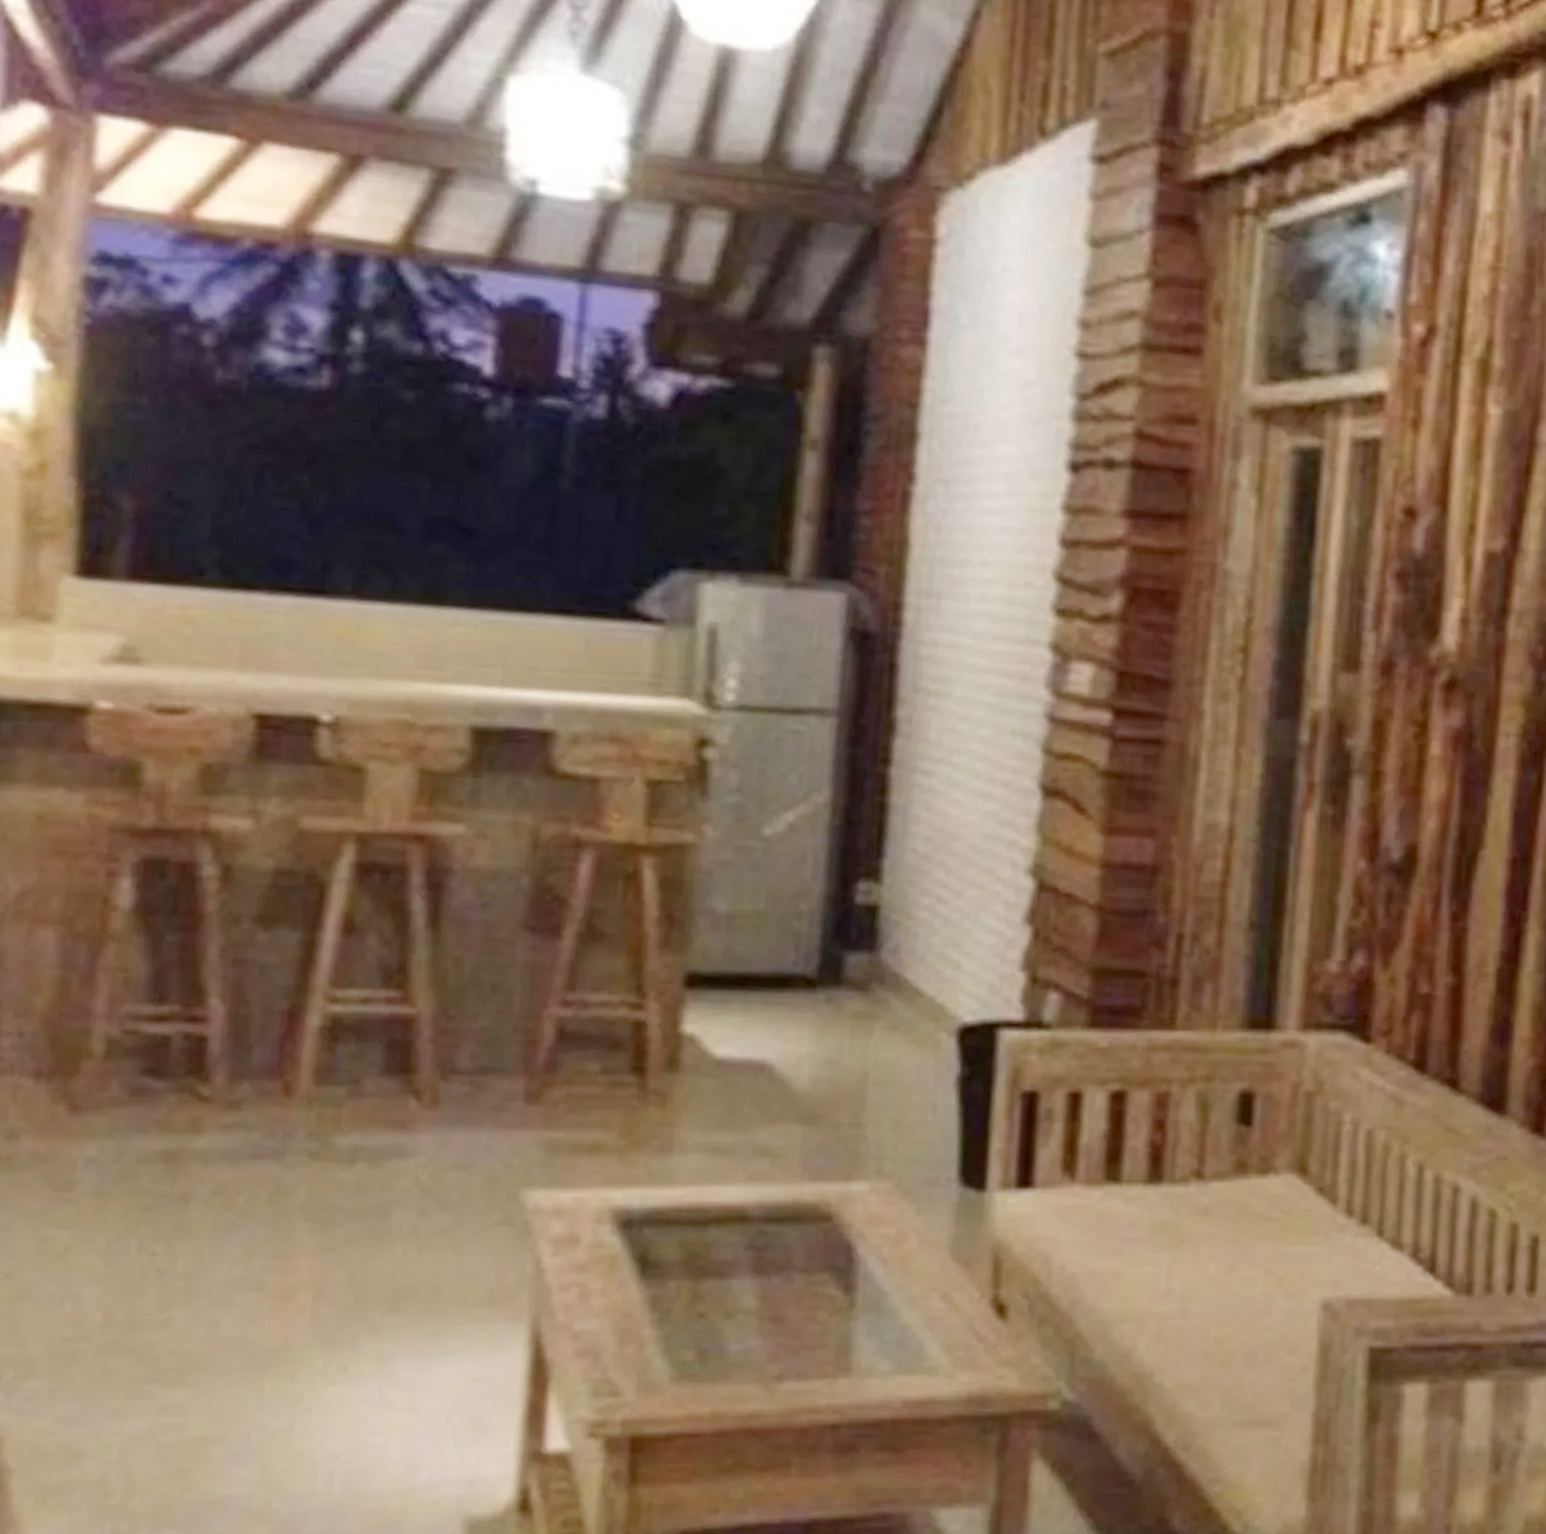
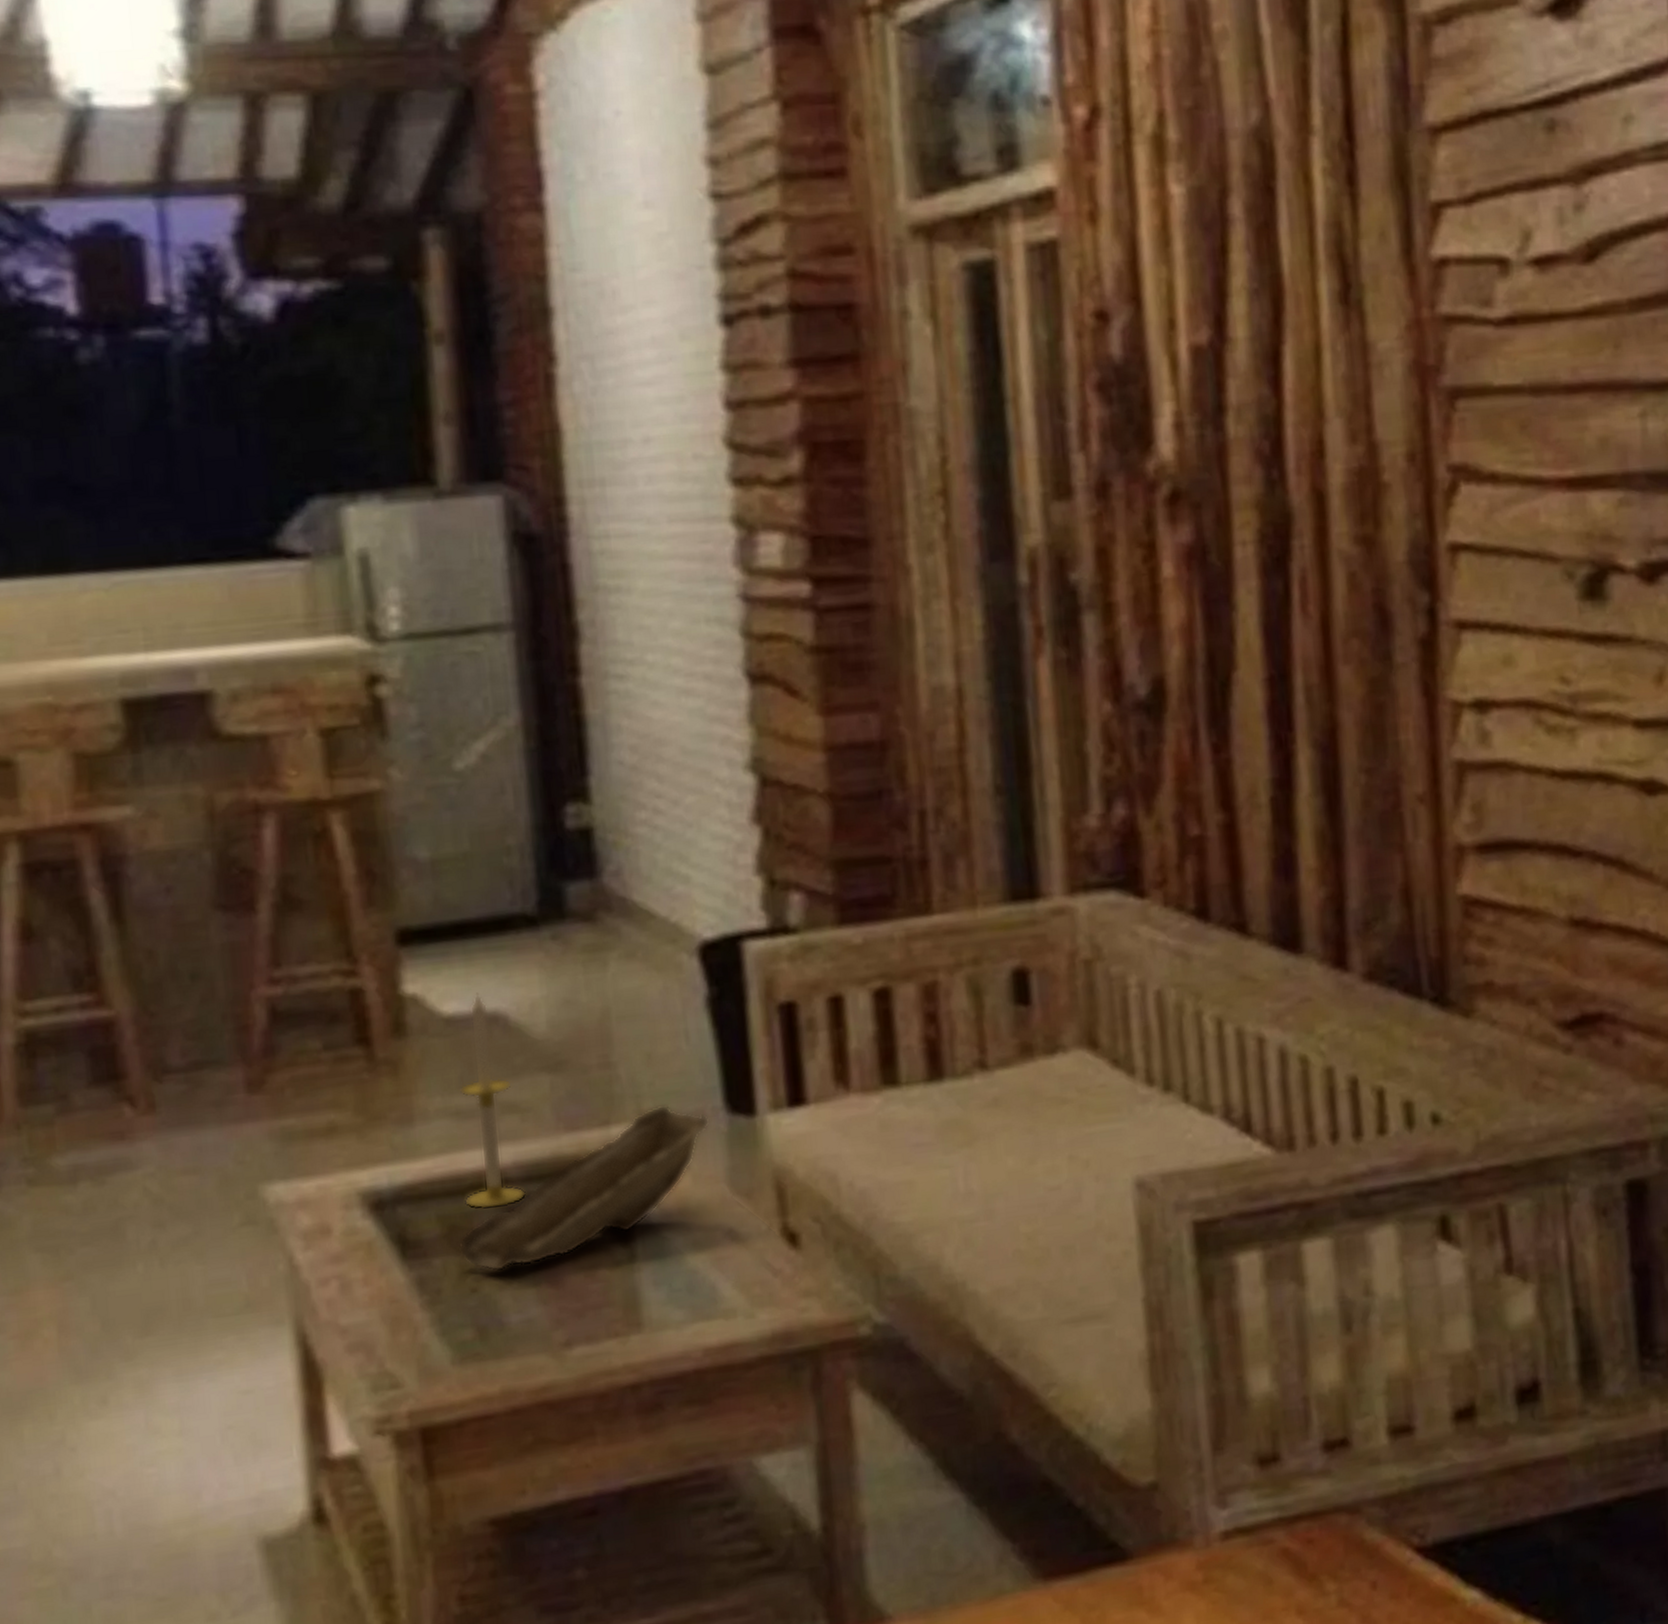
decorative bowl: none [693,1169,943,1302] -> present [458,1104,710,1272]
candle: none [706,1041,768,1243] -> present [459,992,527,1210]

